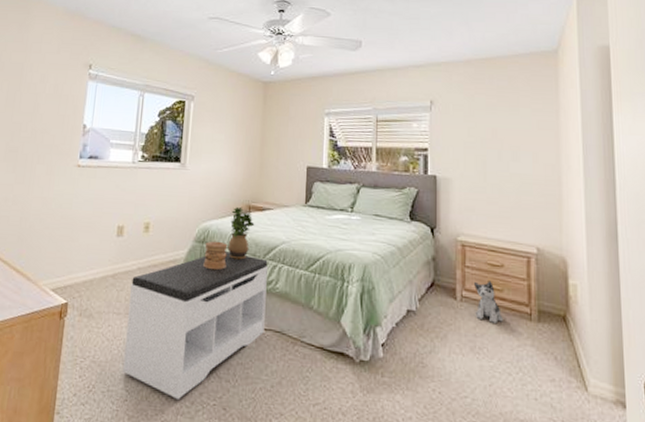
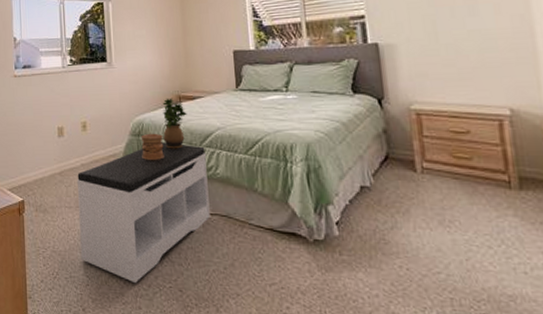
plush toy: present [474,281,503,323] -> none [436,149,476,194]

